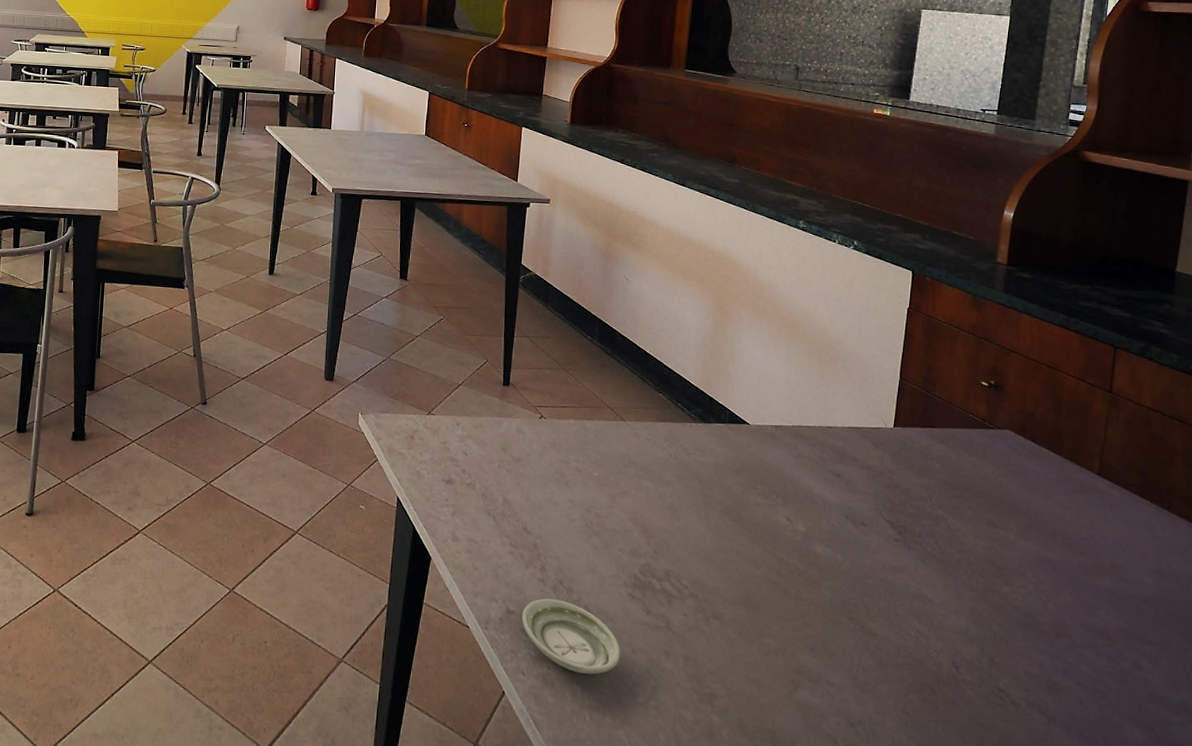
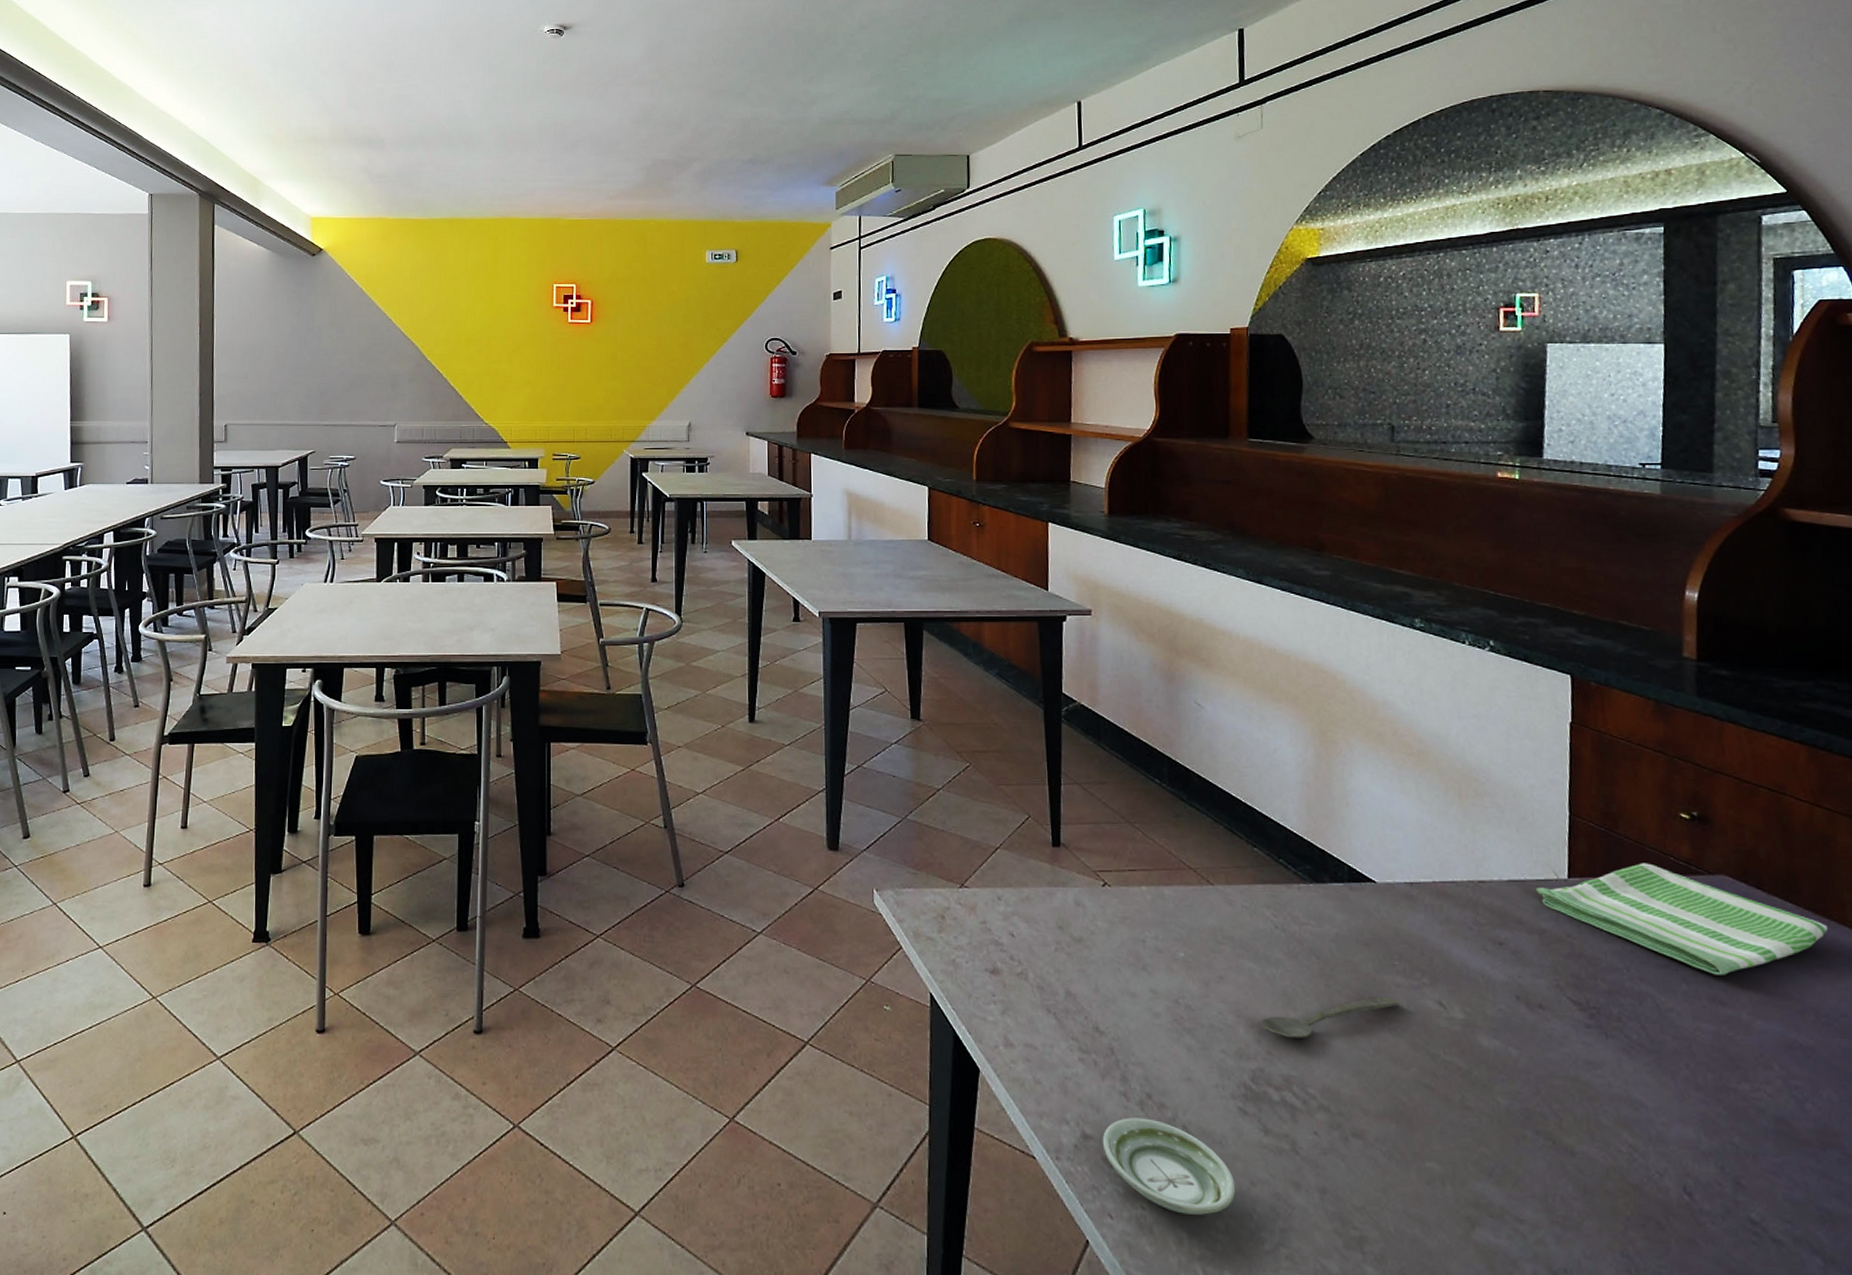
spoon: none [651,512,758,542] -> present [1260,996,1399,1039]
dish towel: none [869,418,1079,506] -> present [1536,863,1829,975]

